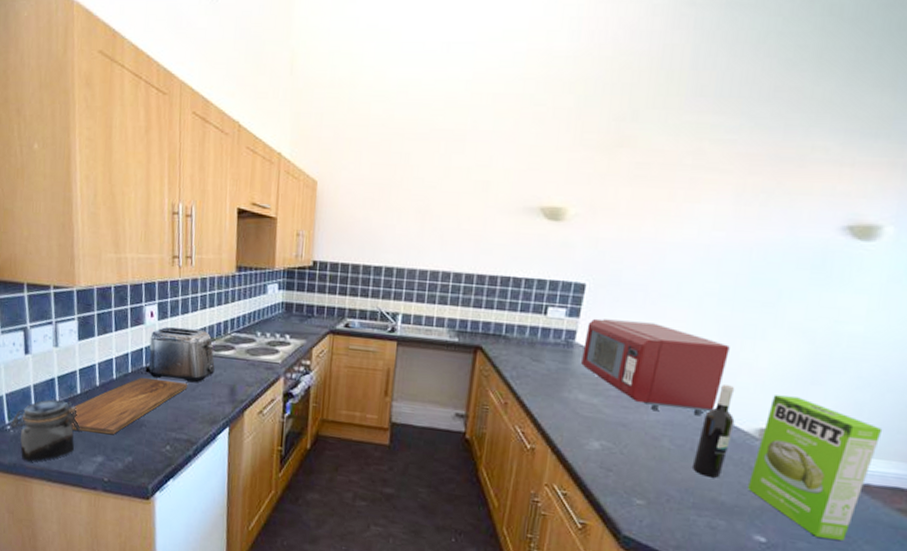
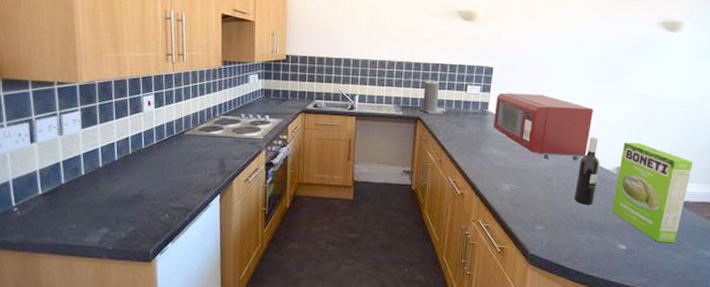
jar: present [11,399,80,462] -> none [18,181,85,238]
cutting board: present [71,377,188,435] -> none [76,157,183,209]
toaster: present [145,326,215,382] -> none [144,113,206,158]
paper towel: none [480,298,517,345] -> present [419,80,446,115]

